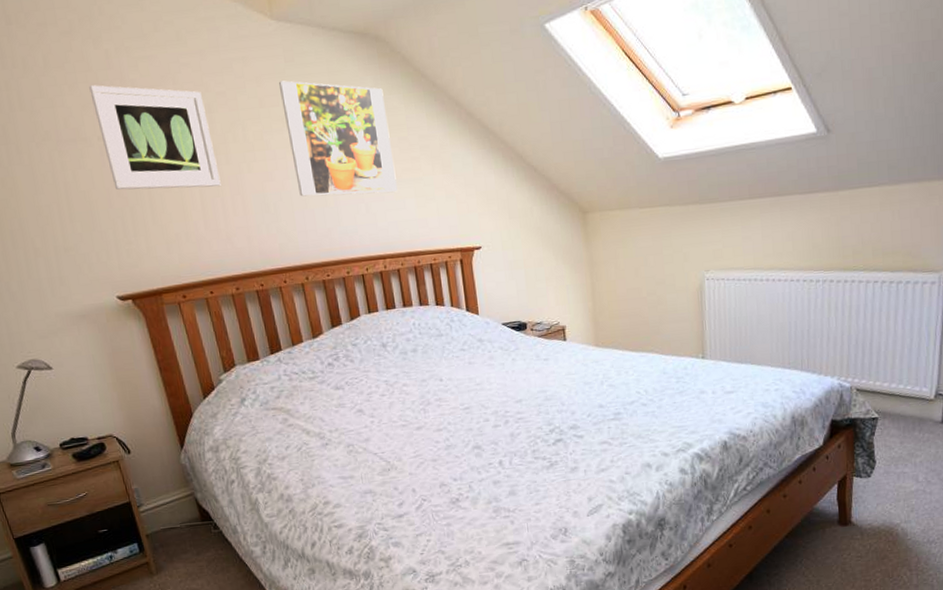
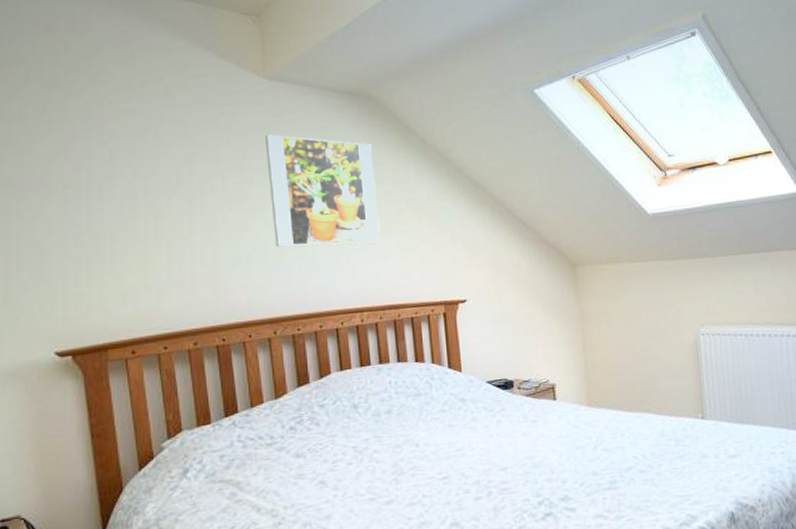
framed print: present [89,85,221,190] -> none [64,134,192,239]

